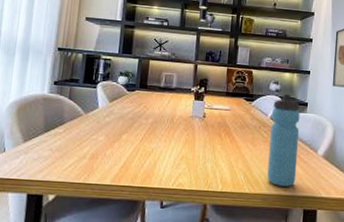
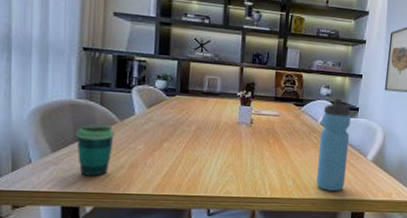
cup: none [45,116,80,166] -> present [75,123,116,176]

